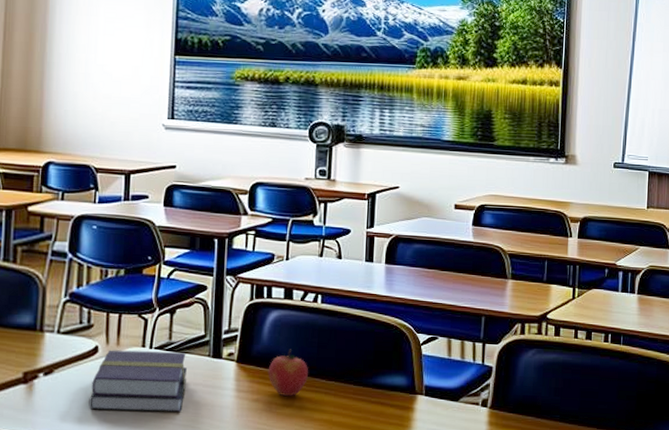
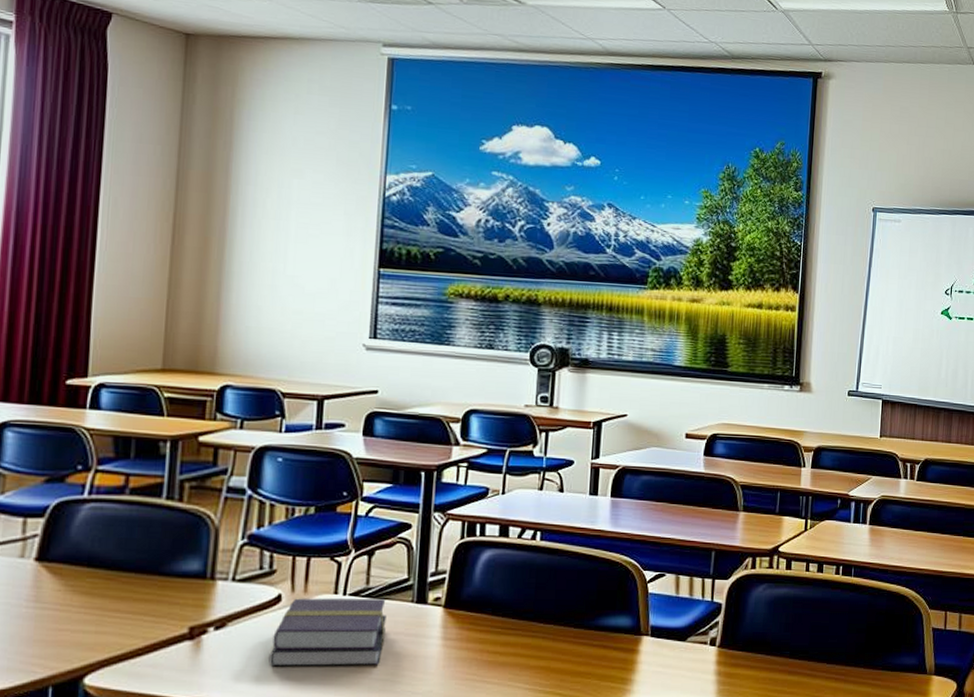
apple: present [268,349,309,396] -> none [479,591,525,642]

